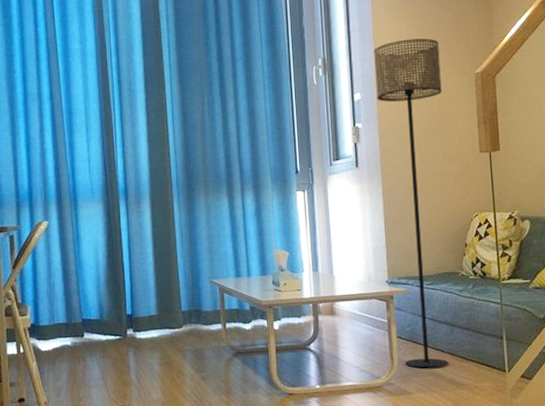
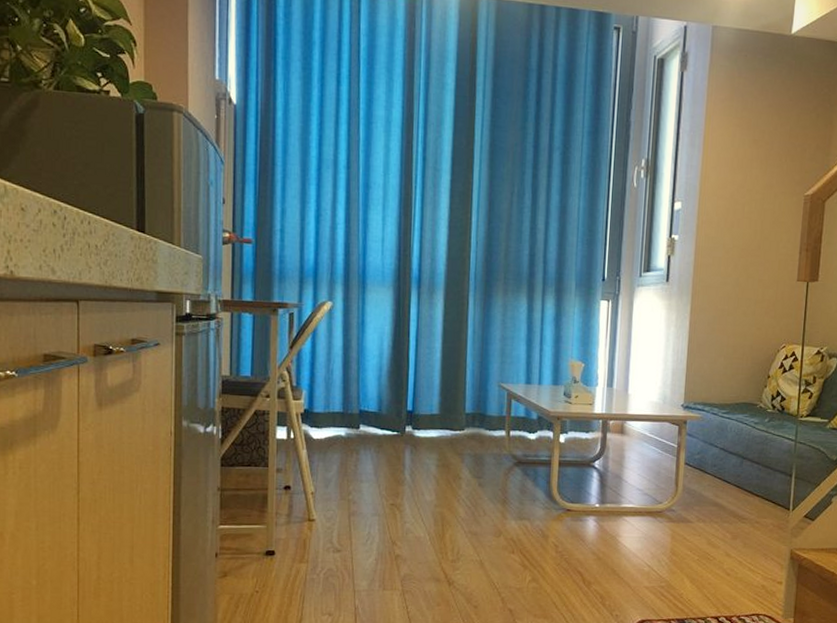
floor lamp: present [374,38,449,368] -> none [689,149,772,499]

